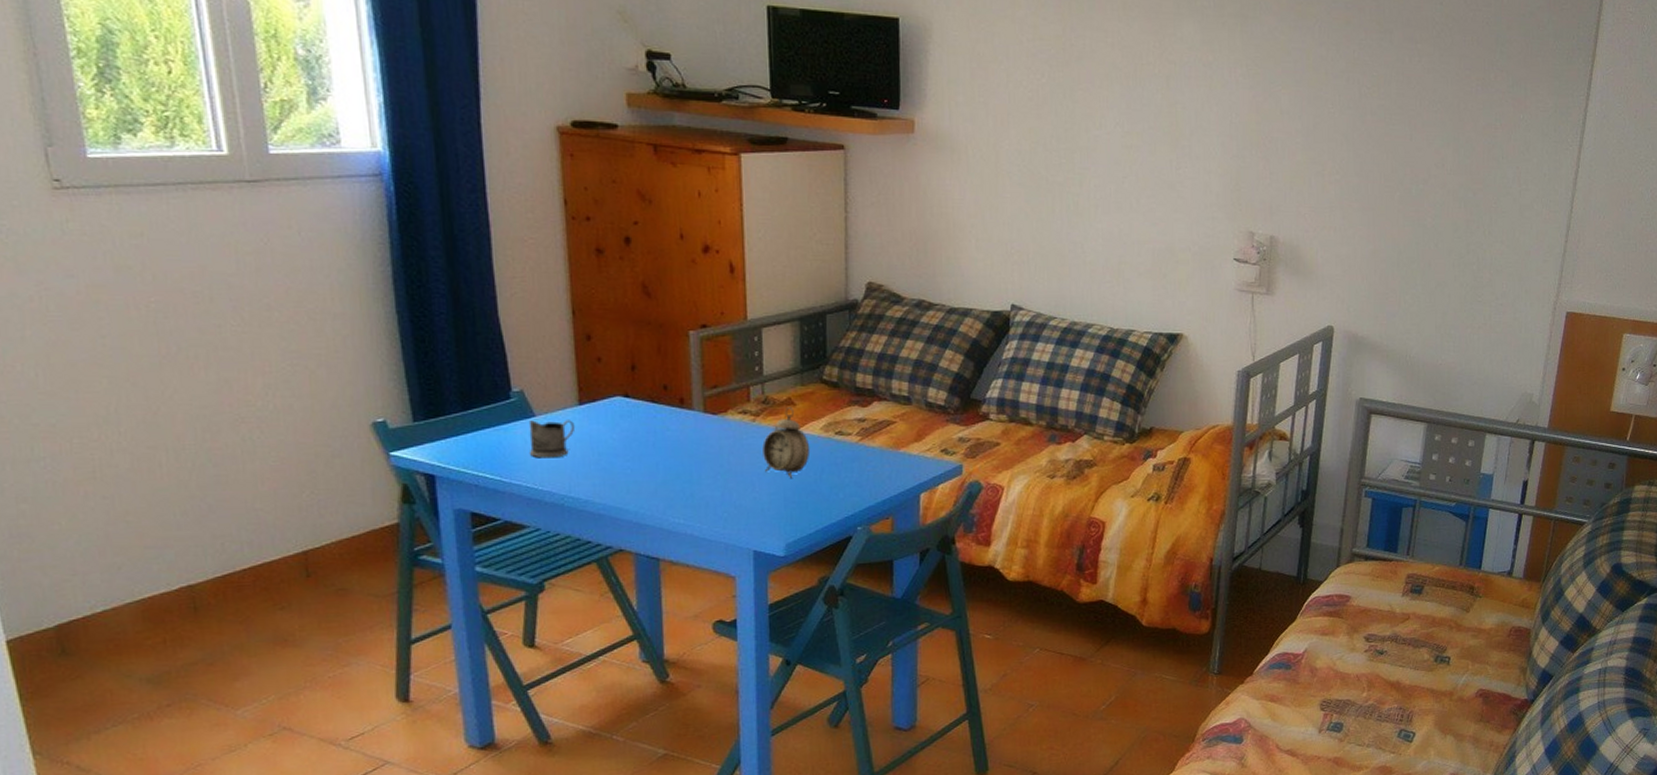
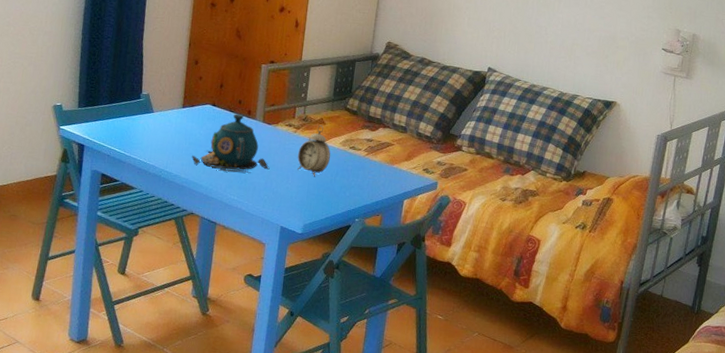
tea glass holder: present [528,420,576,458] -> none [145,115,178,143]
teapot: none [606,404,725,488] -> present [192,114,270,173]

